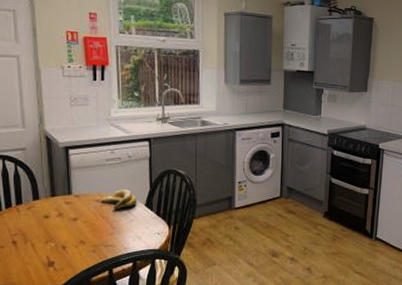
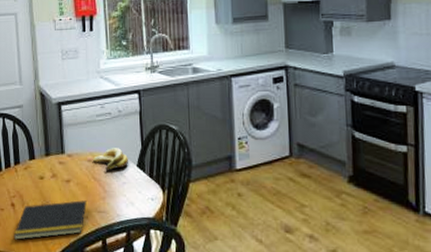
notepad: none [15,236,94,274] -> present [14,200,87,240]

